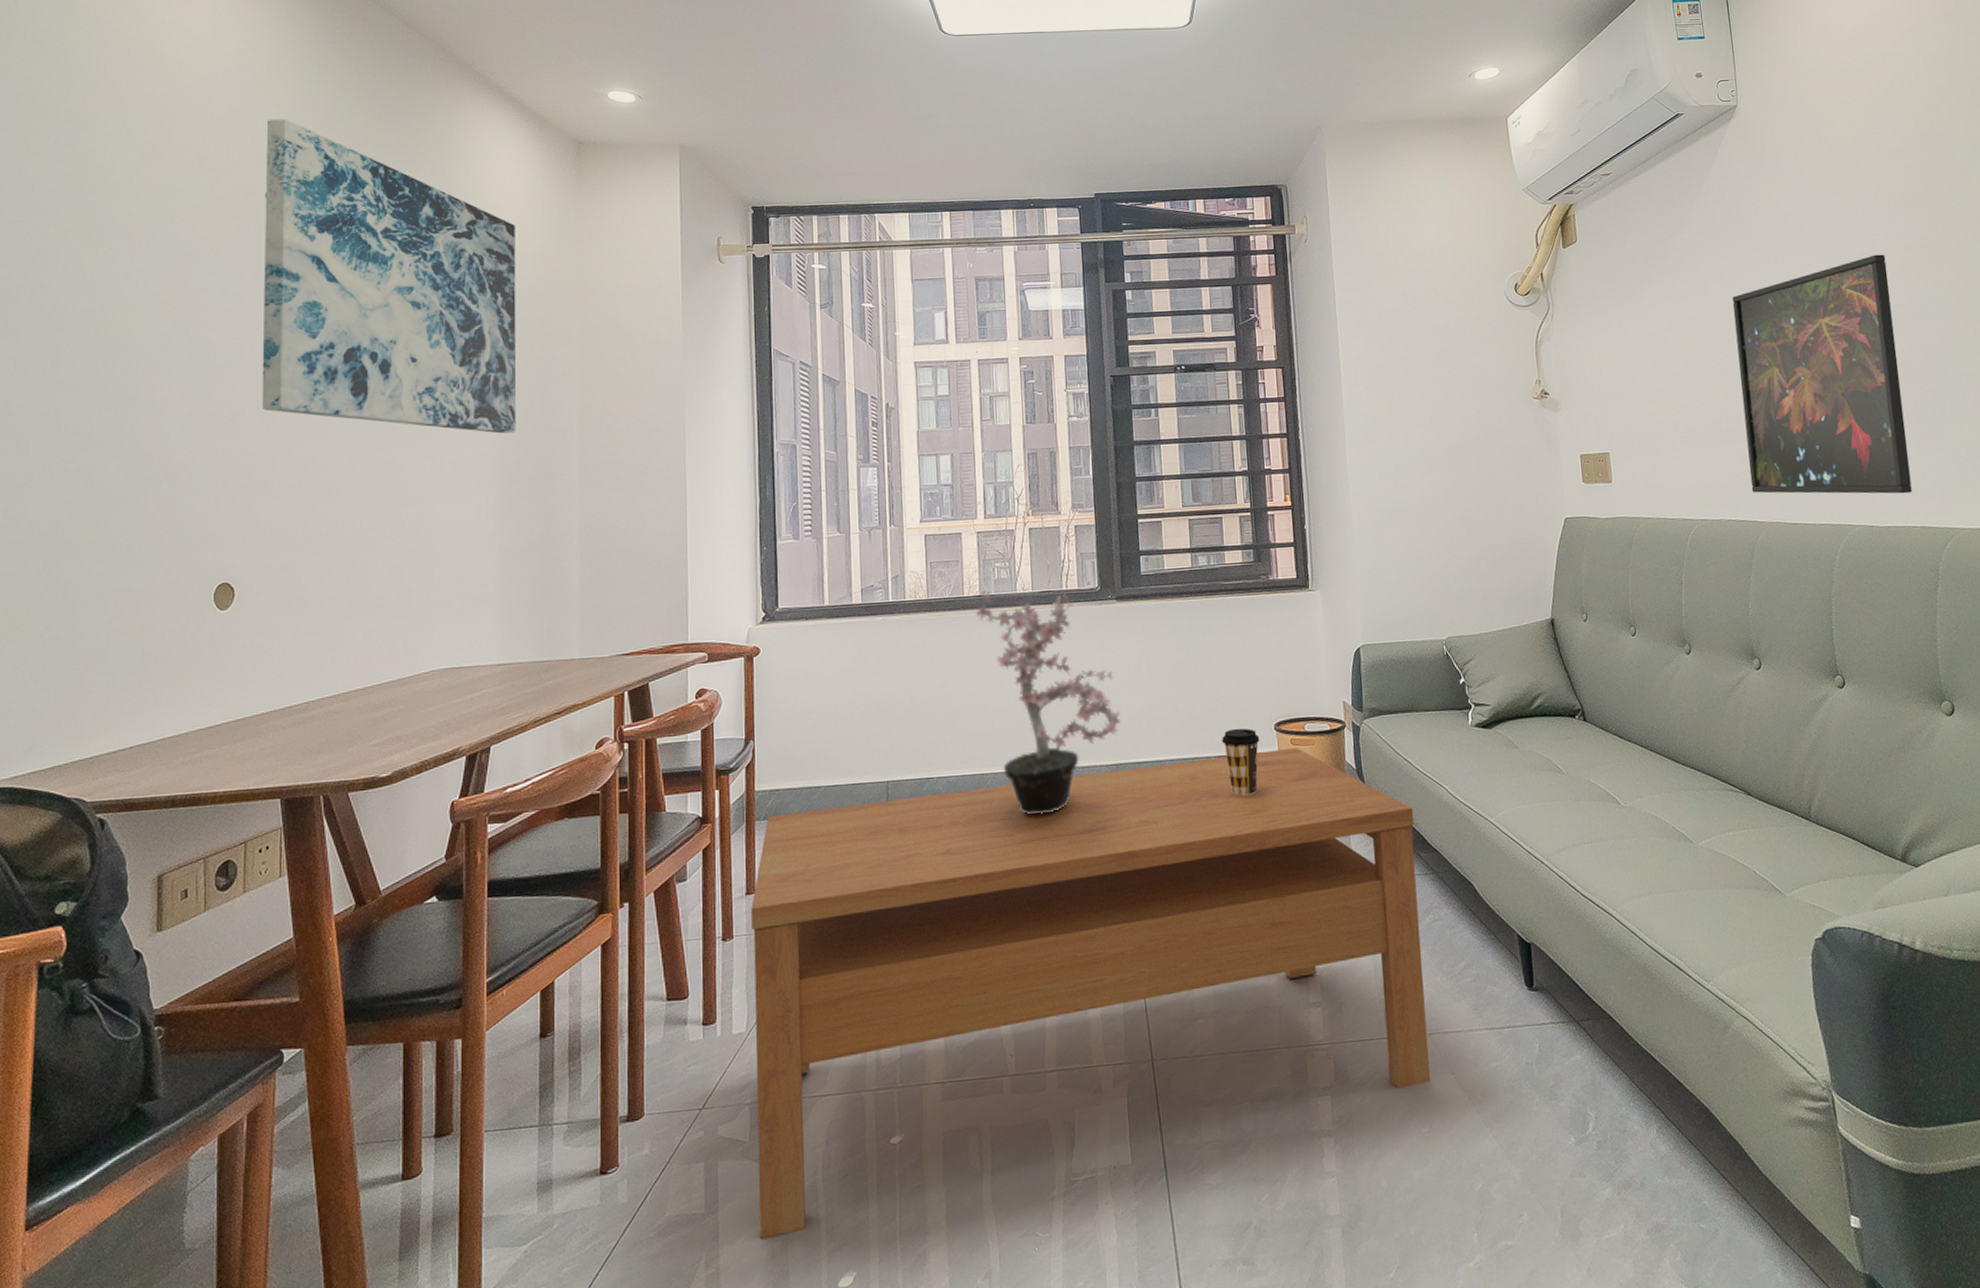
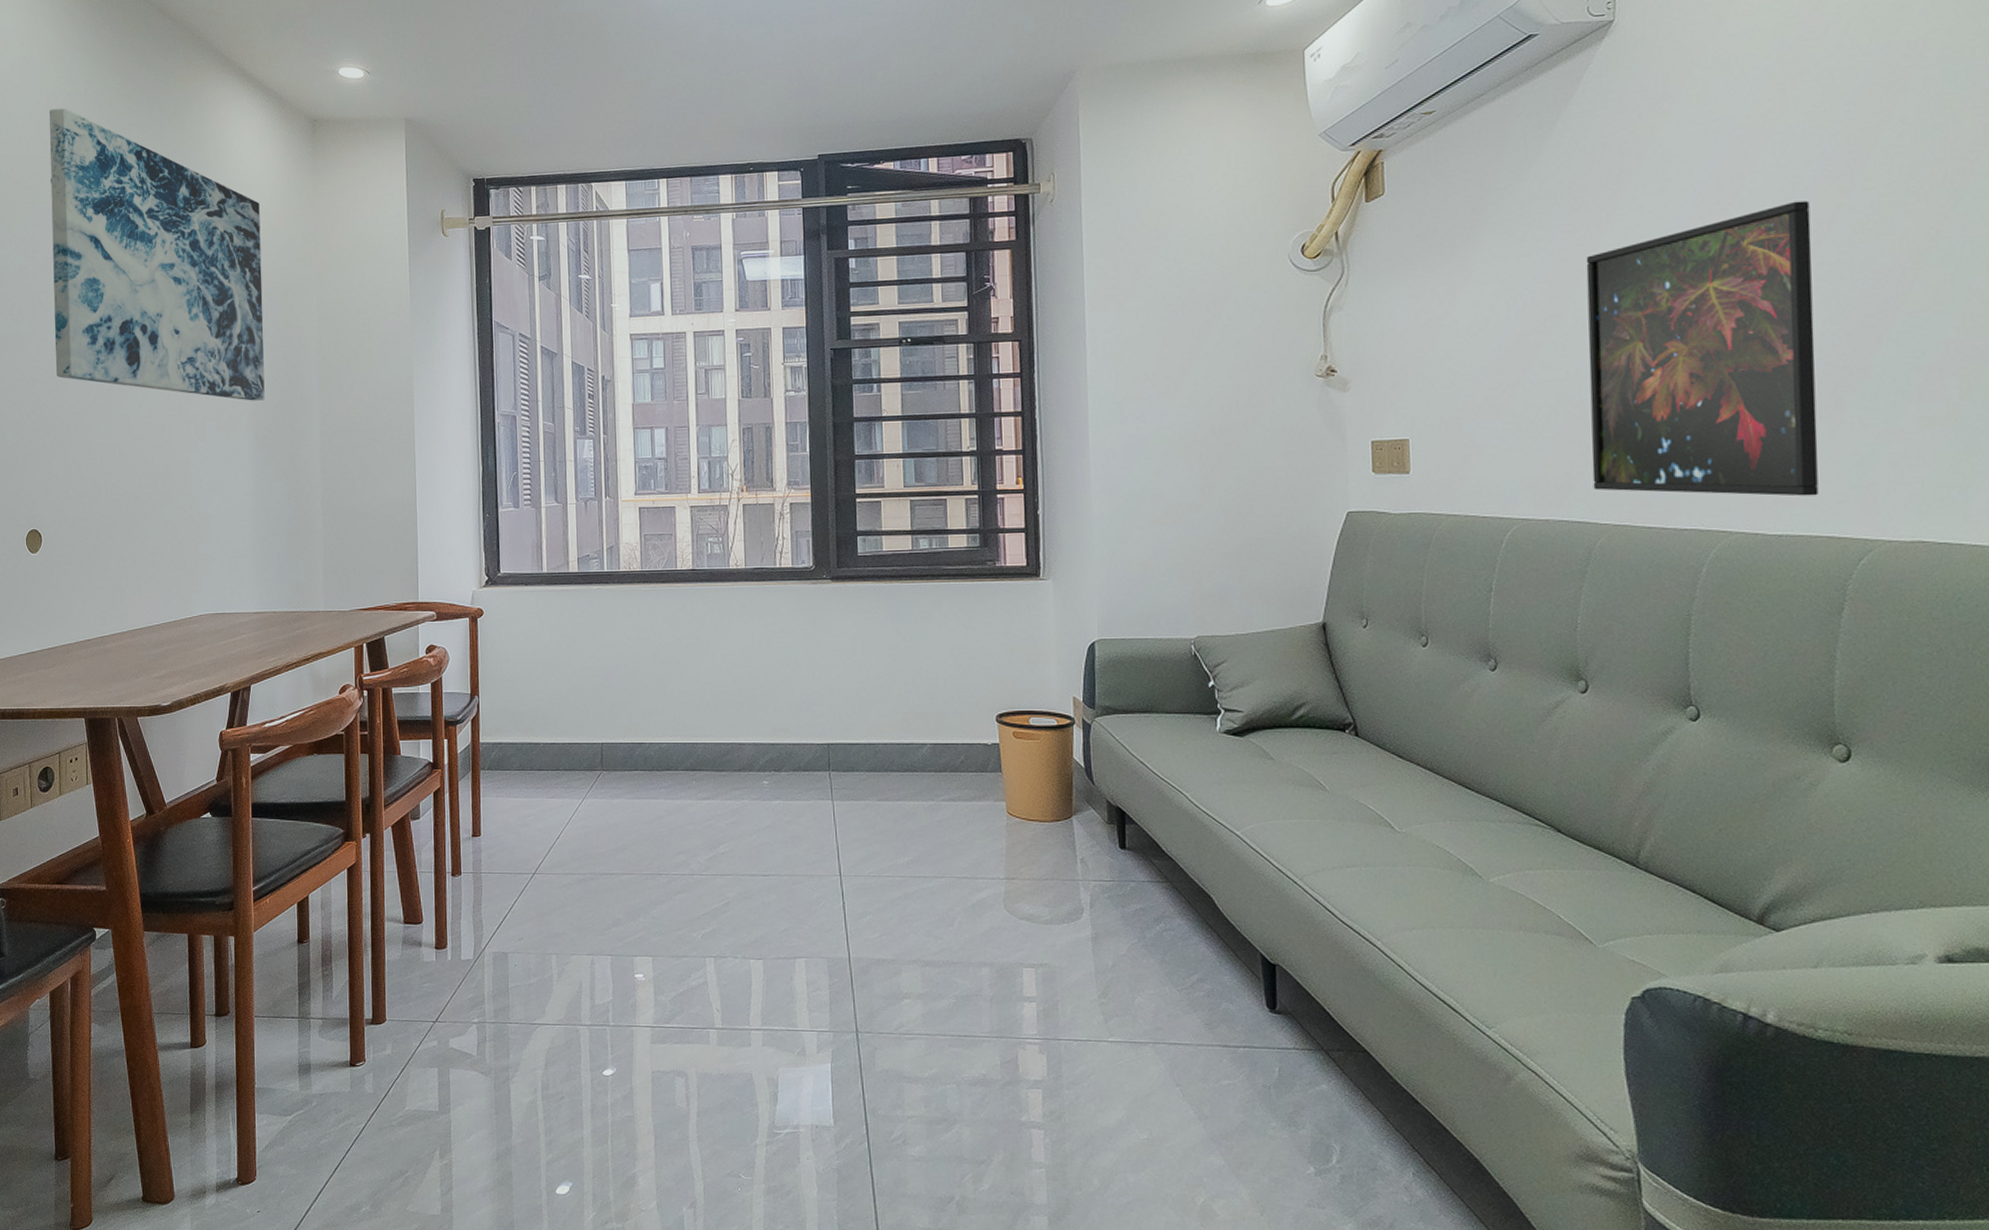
coffee table: present [751,747,1431,1240] -> none [477,740,1153,1142]
potted plant: present [976,590,1121,815] -> none [689,564,833,786]
coffee cup: present [1222,728,1260,796] -> none [939,717,980,785]

